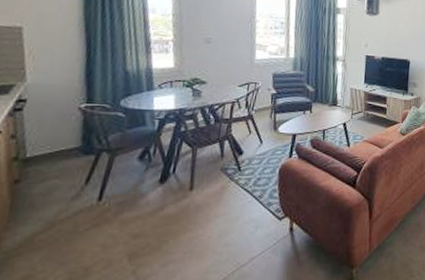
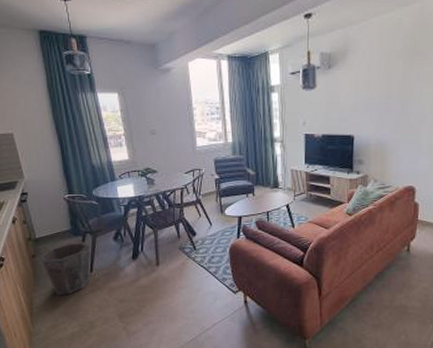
waste bin: none [25,162,104,234] -> present [39,242,90,296]

